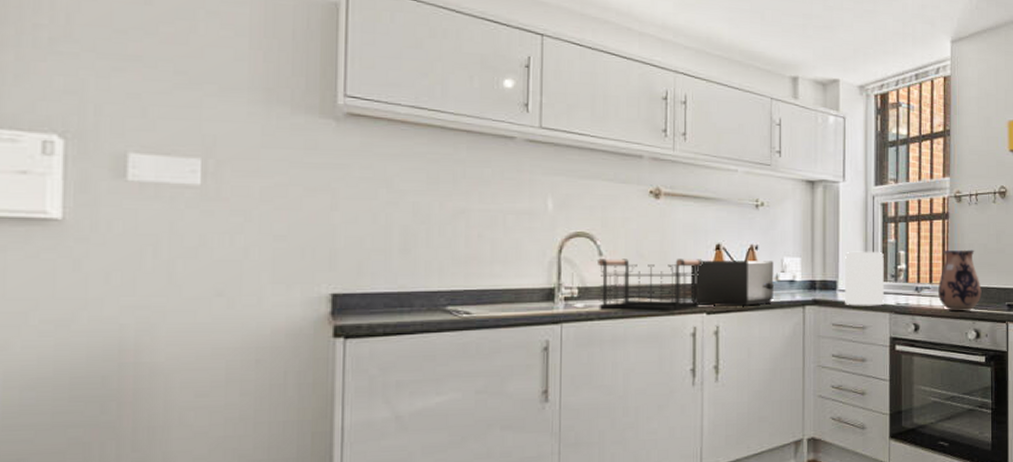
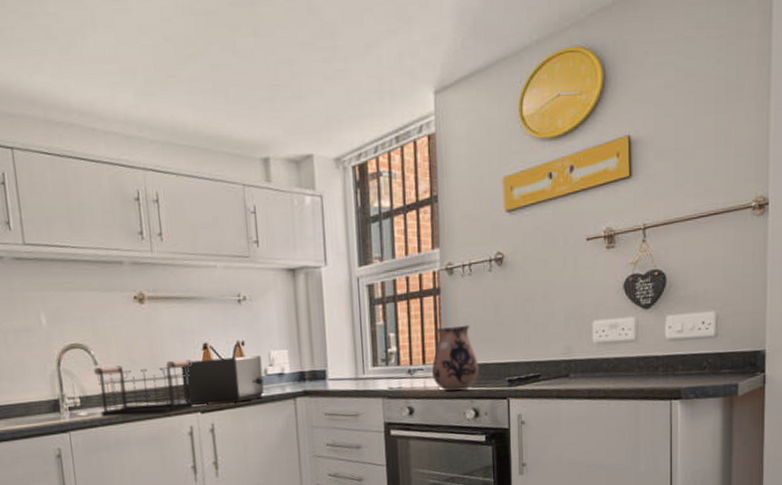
canister: present [845,251,884,306] -> none [332,336,376,394]

